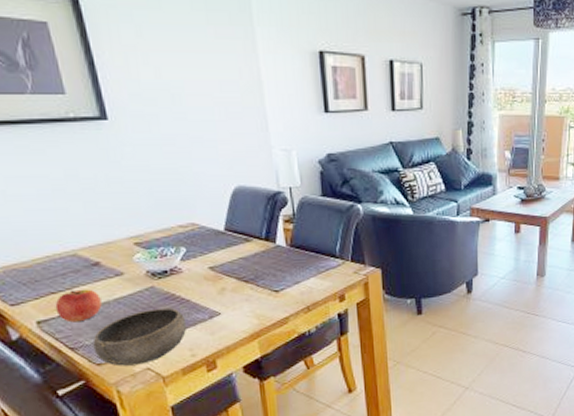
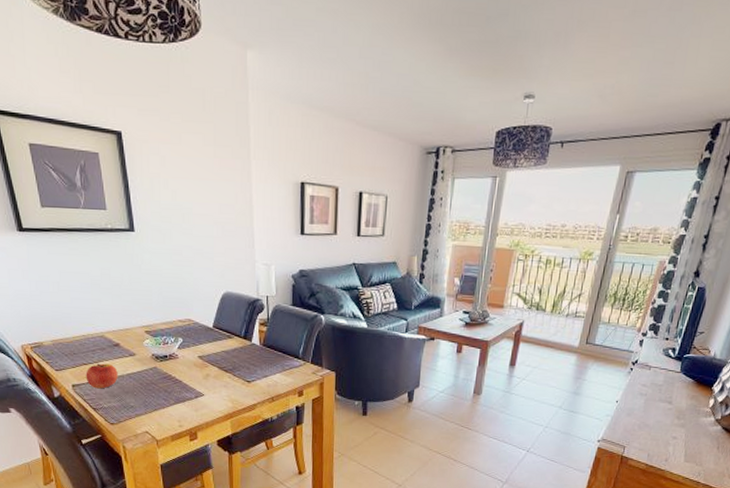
bowl: present [92,307,187,366] -> none [109,385,178,428]

